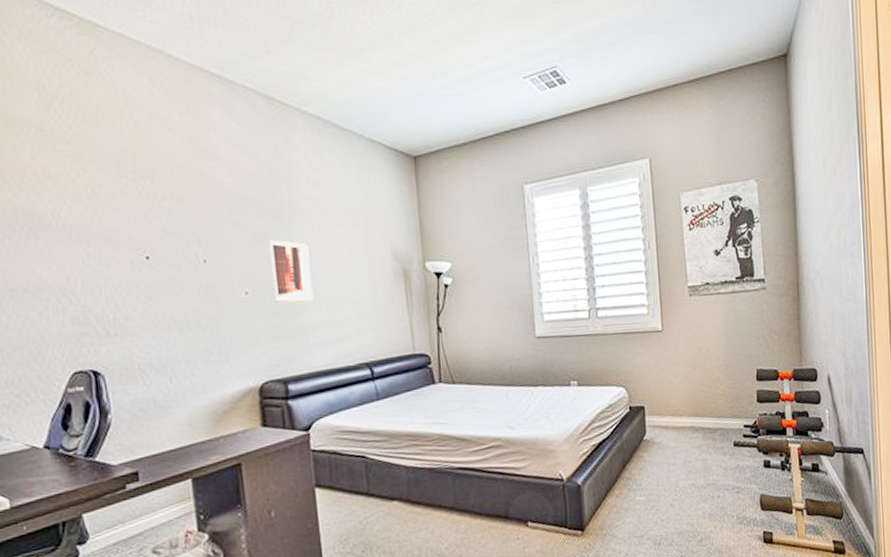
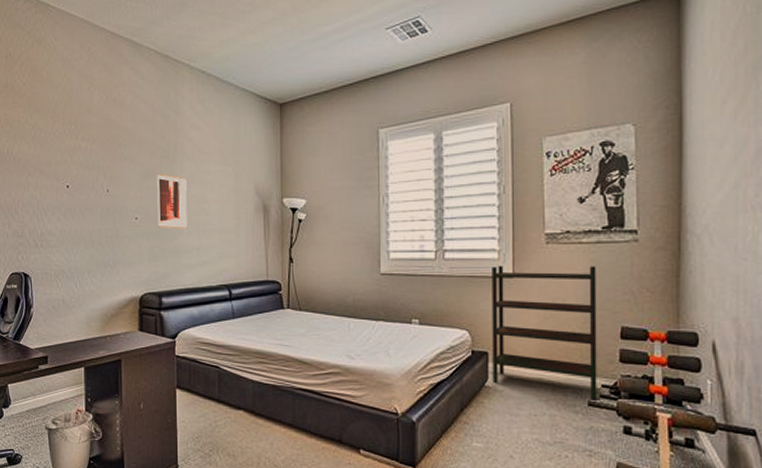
bookshelf: none [642,314,741,441] -> present [492,265,597,400]

